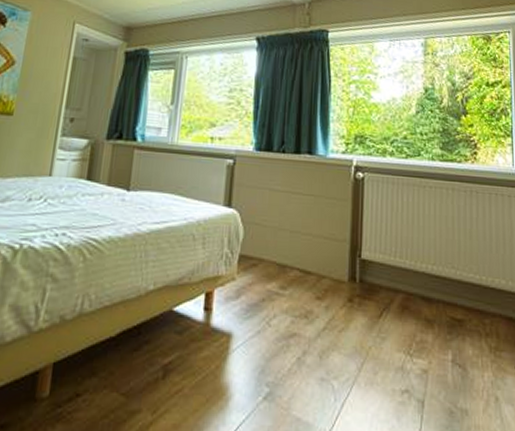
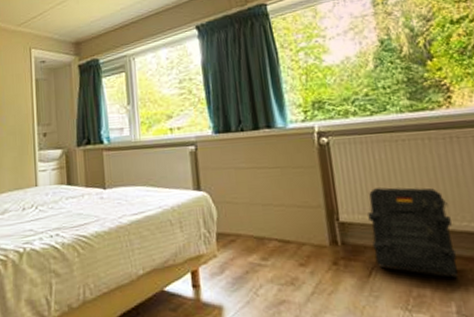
backpack: none [388,230,460,326] -> present [368,187,459,278]

